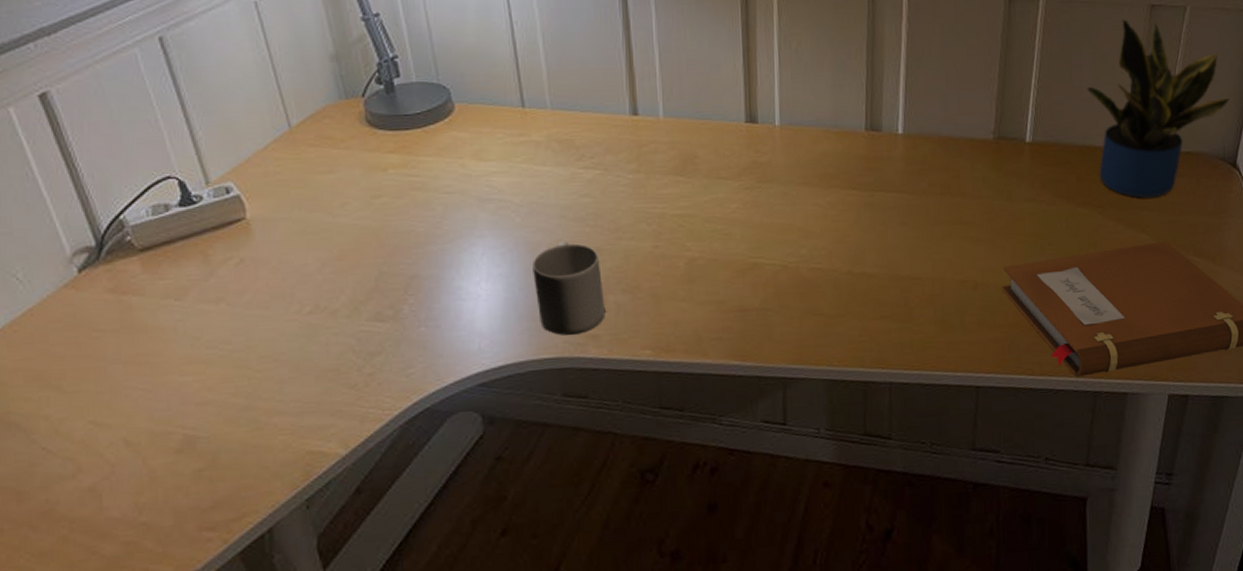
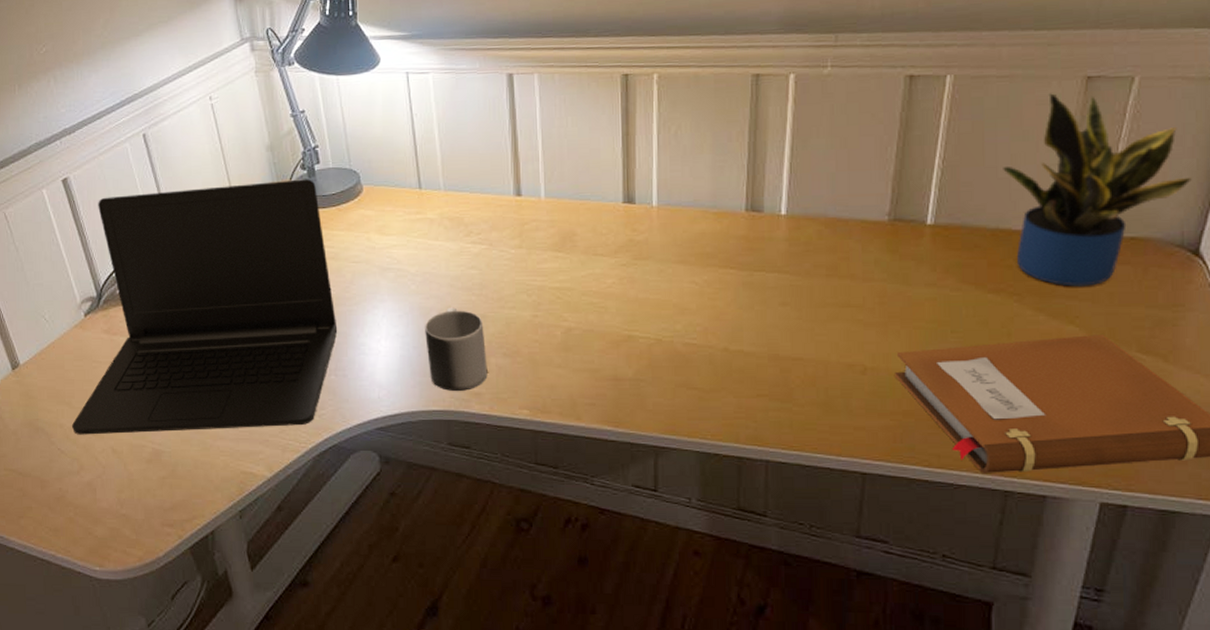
laptop: none [63,95,428,427] -> present [72,179,338,435]

